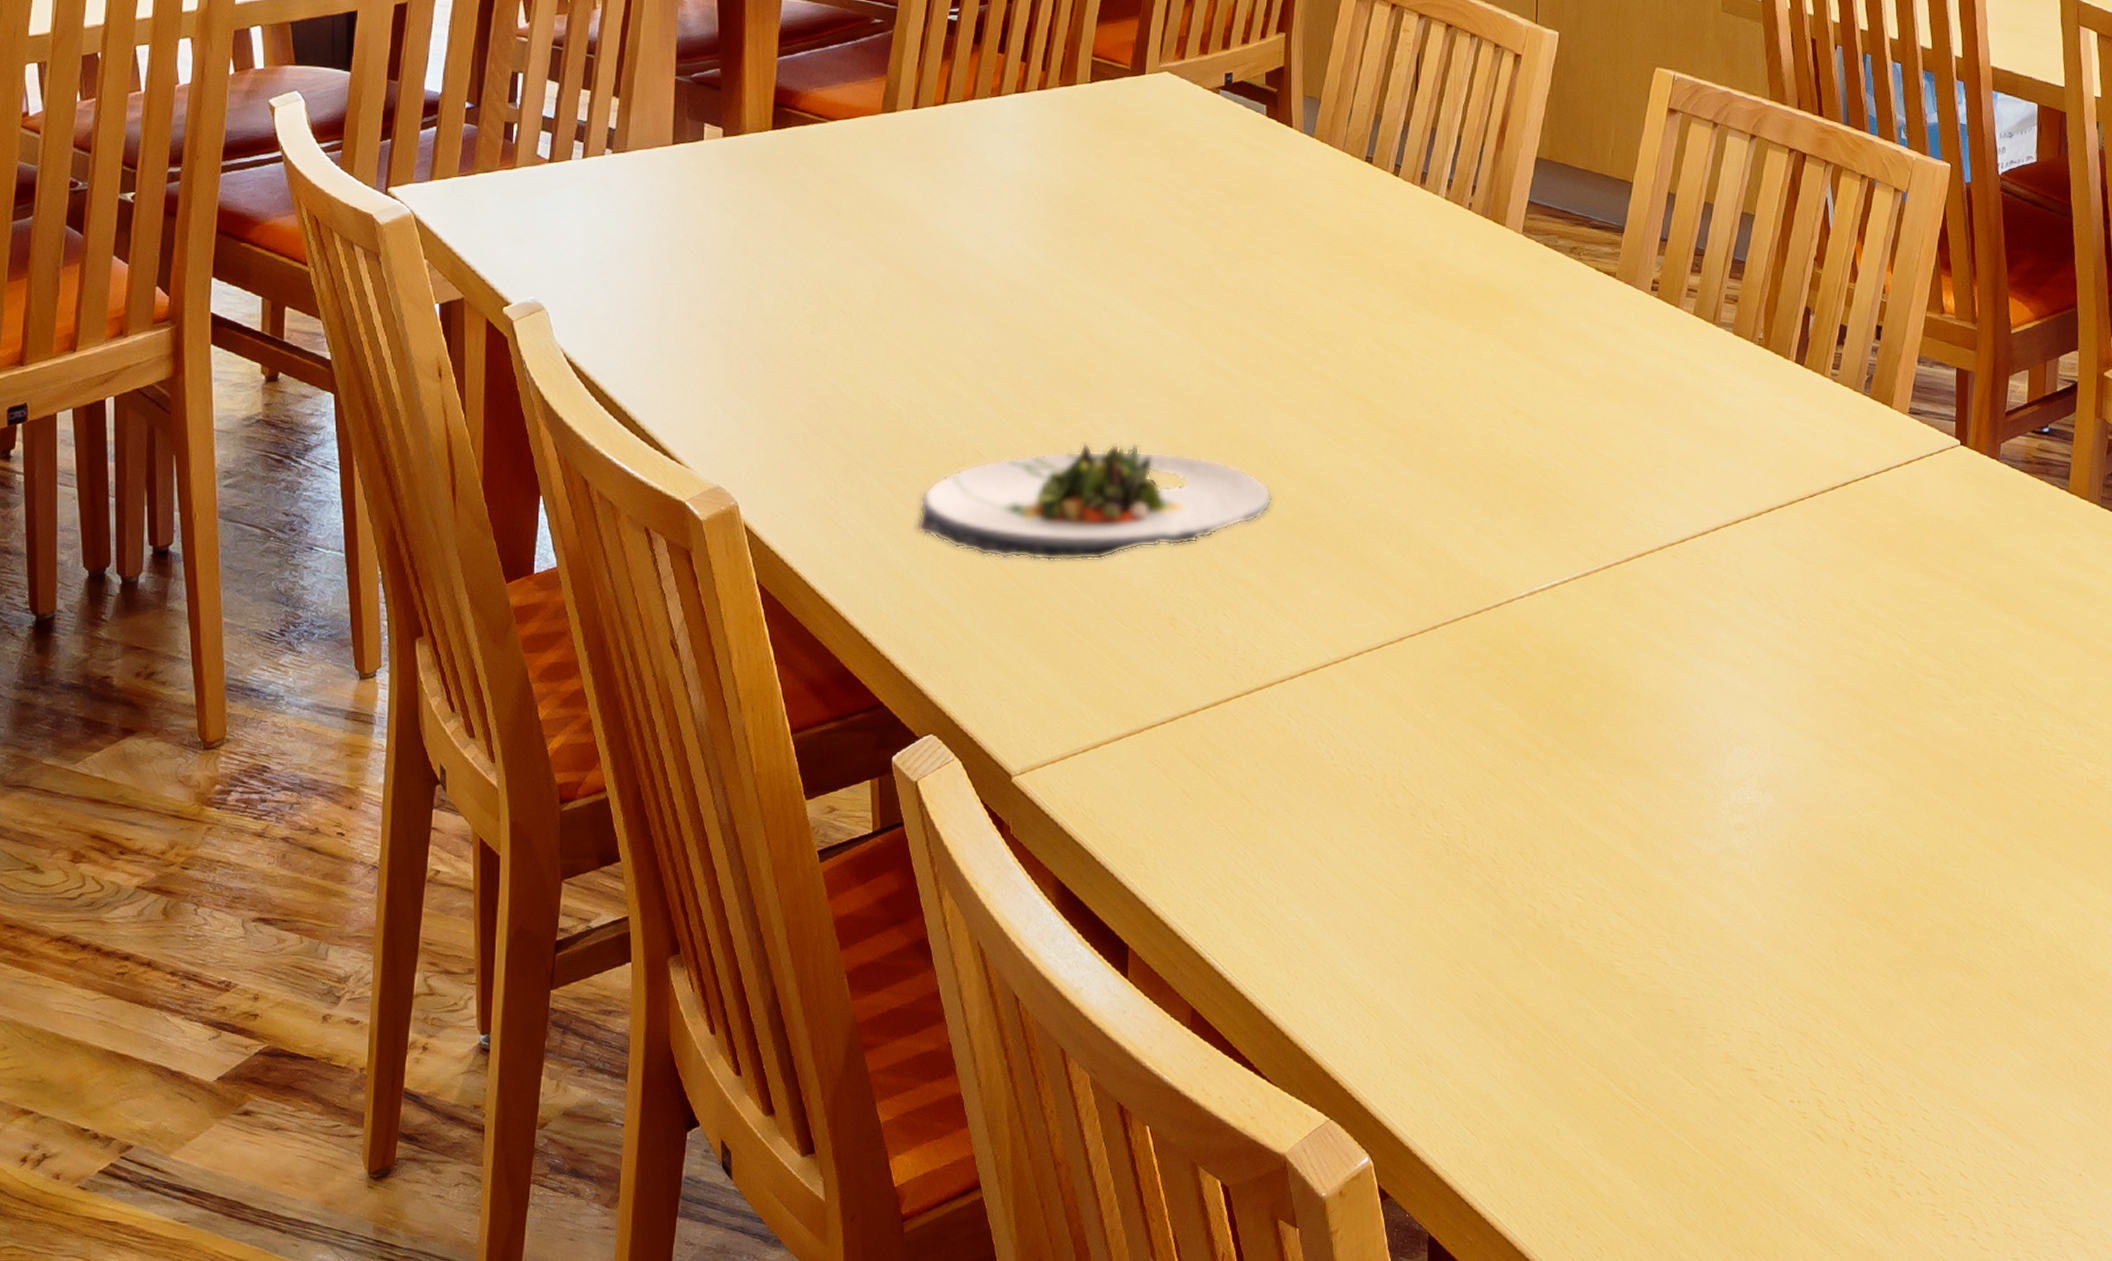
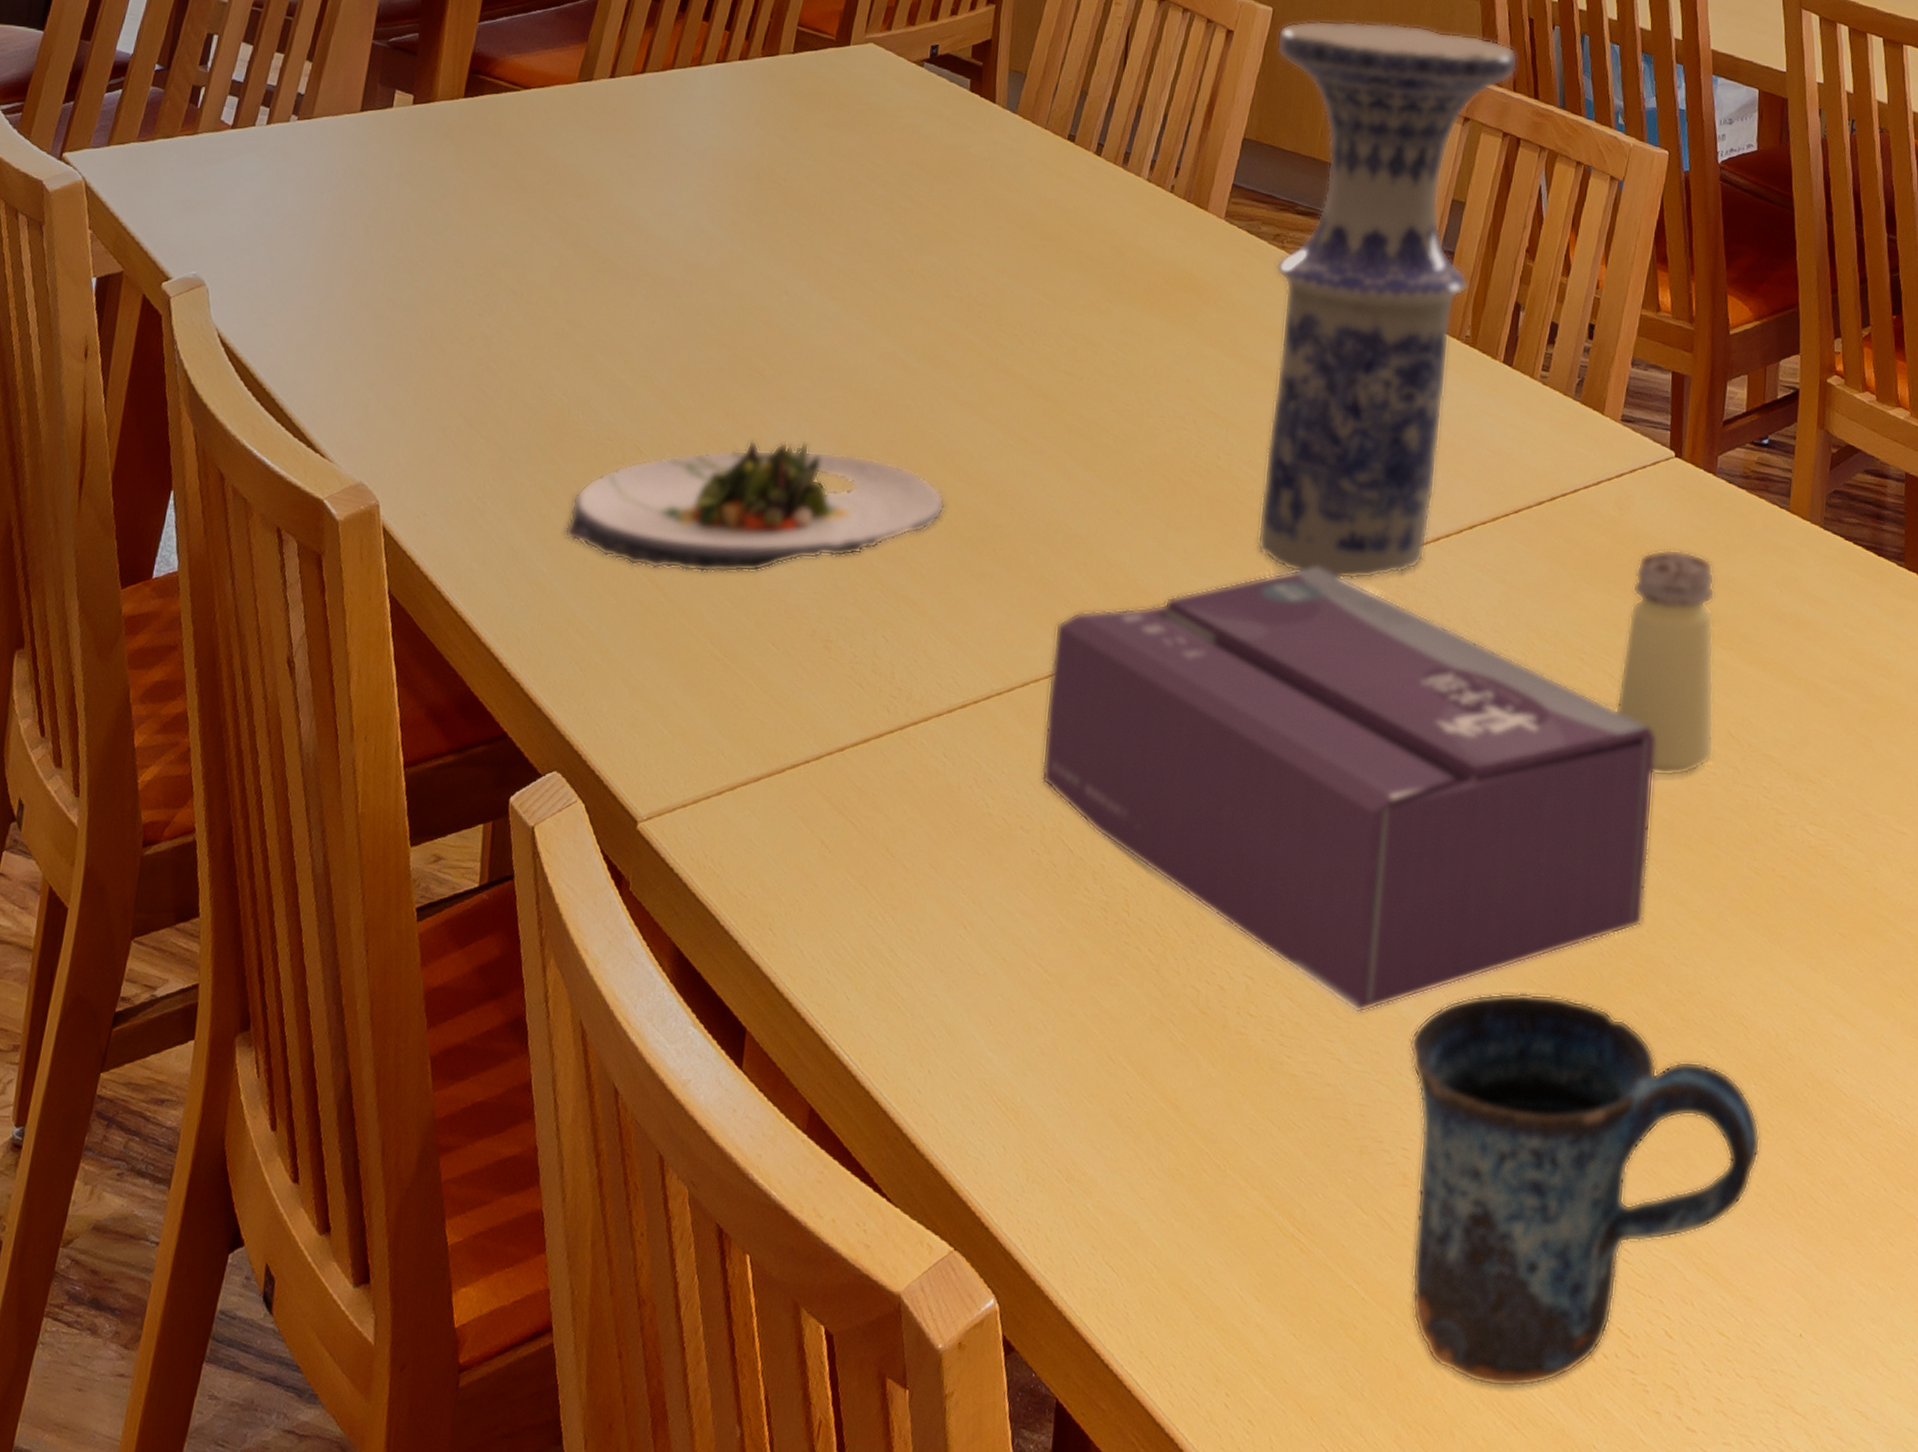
tissue box: none [1379,547,1945,925] -> present [1041,567,1656,1014]
vase: none [1564,43,1802,558] -> present [1257,20,1518,580]
mug: none [1727,905,2044,1219] -> present [1409,992,1761,1388]
saltshaker: none [1907,527,2000,725] -> present [1615,549,1715,778]

